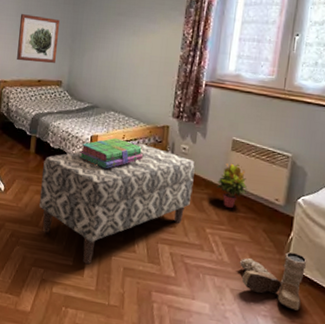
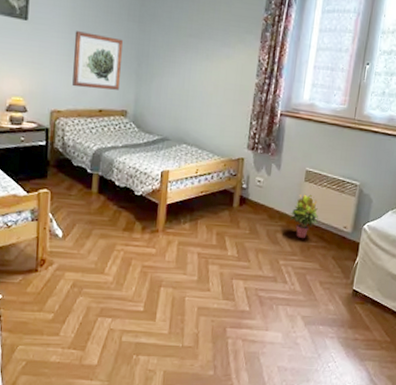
bench: present [39,143,195,265] -> none [104,177,270,308]
stack of books: present [79,137,144,169] -> none [148,172,218,207]
boots: present [239,251,307,311] -> none [310,275,370,329]

